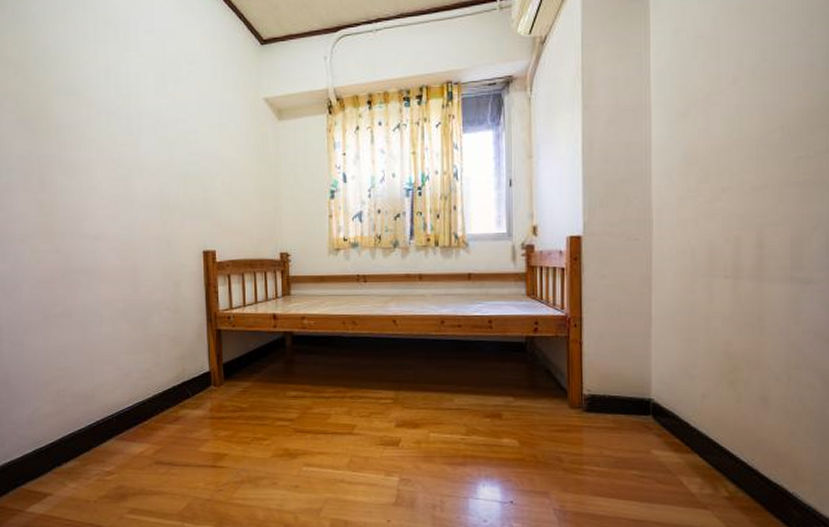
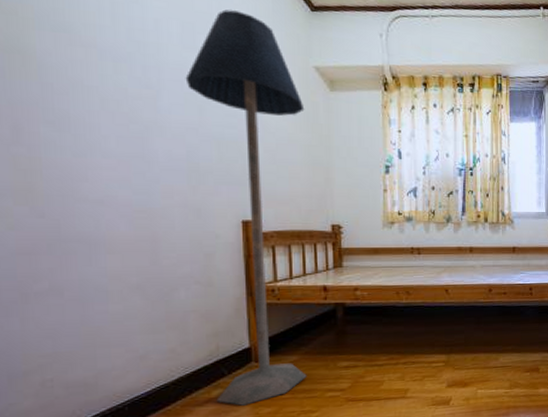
floor lamp: none [158,55,259,427] -> present [185,9,307,406]

